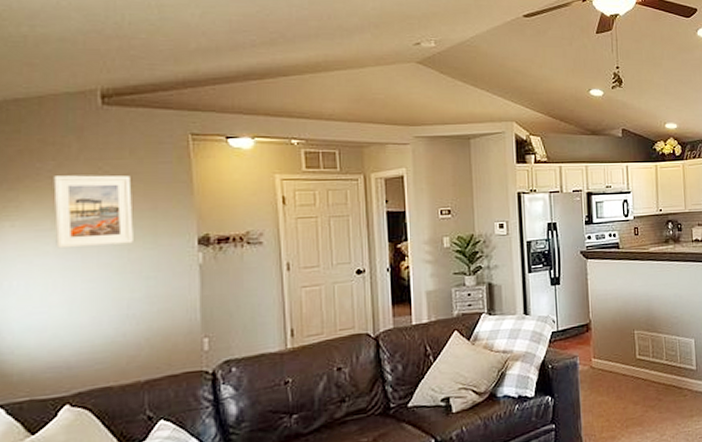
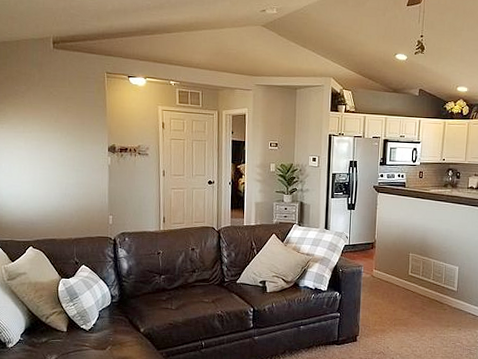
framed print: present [53,175,134,249] -> none [25,96,70,146]

